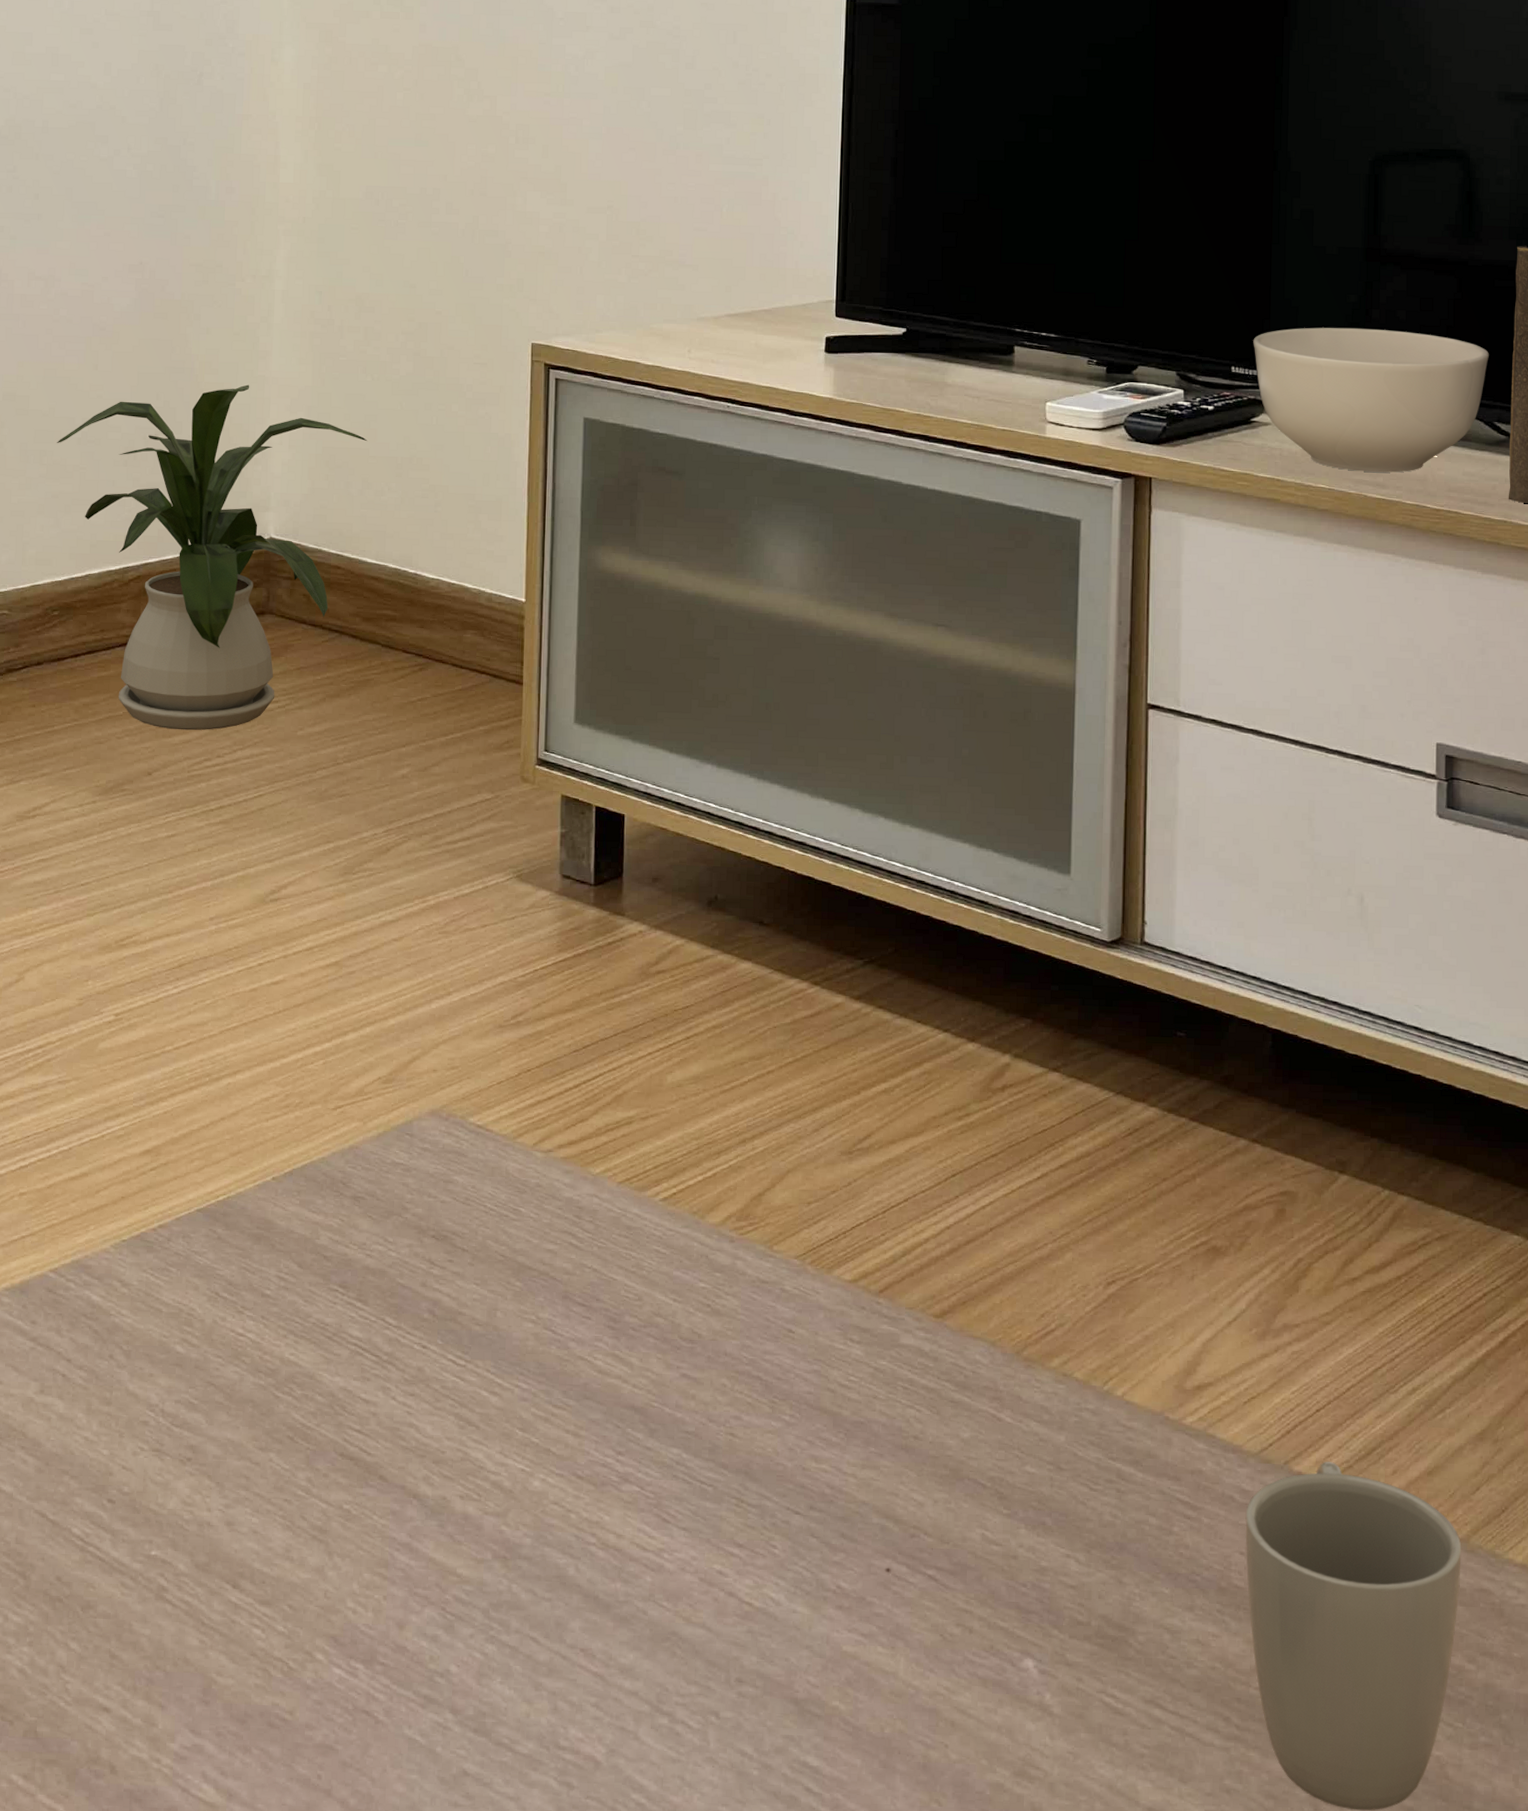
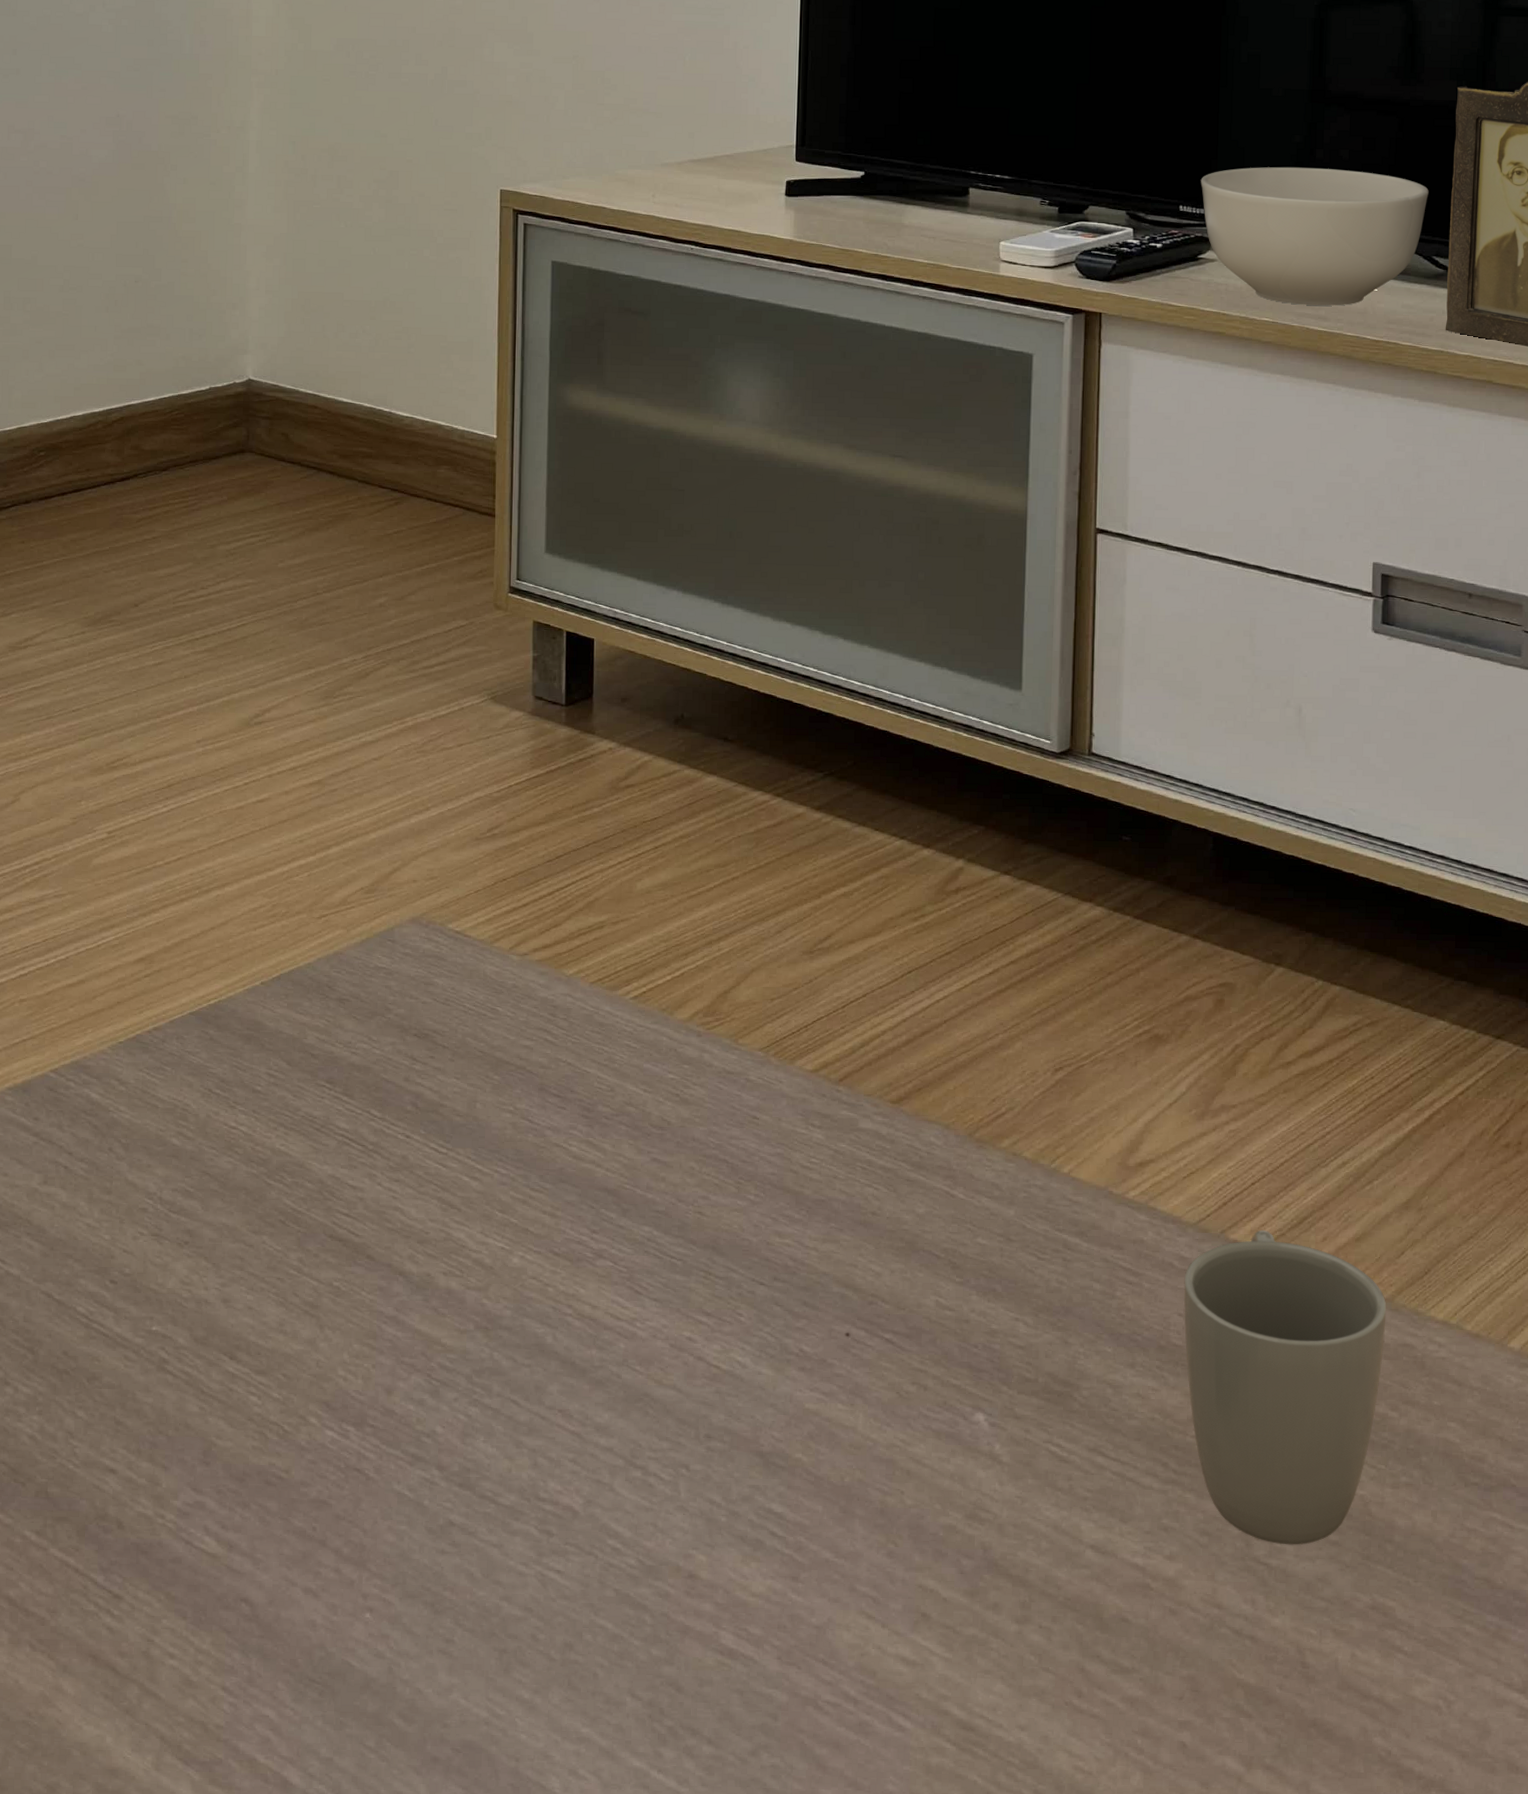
house plant: present [57,384,368,731] -> none [40,232,342,564]

